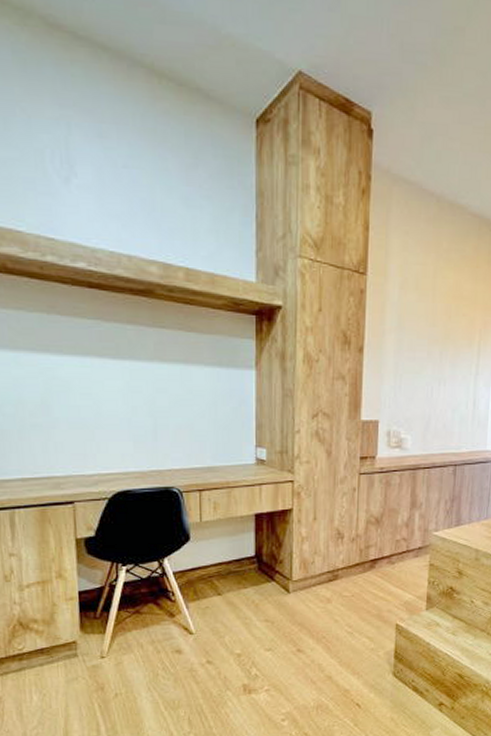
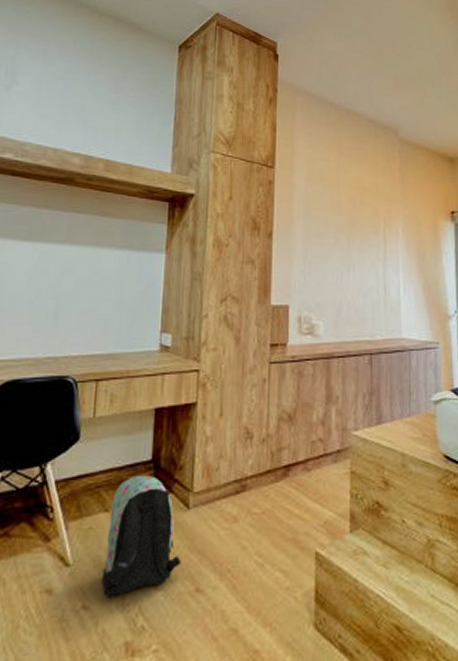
backpack: none [221,567,285,656] -> present [102,474,182,598]

